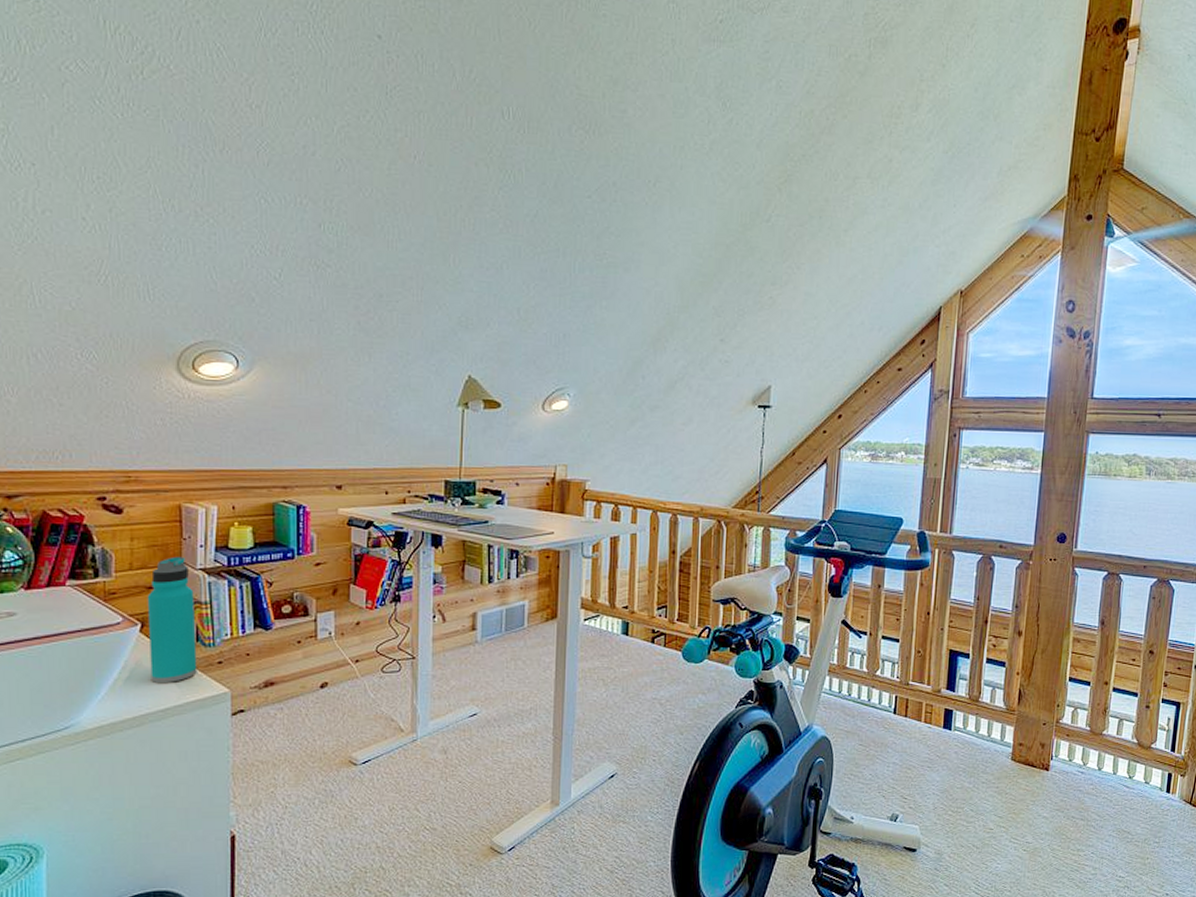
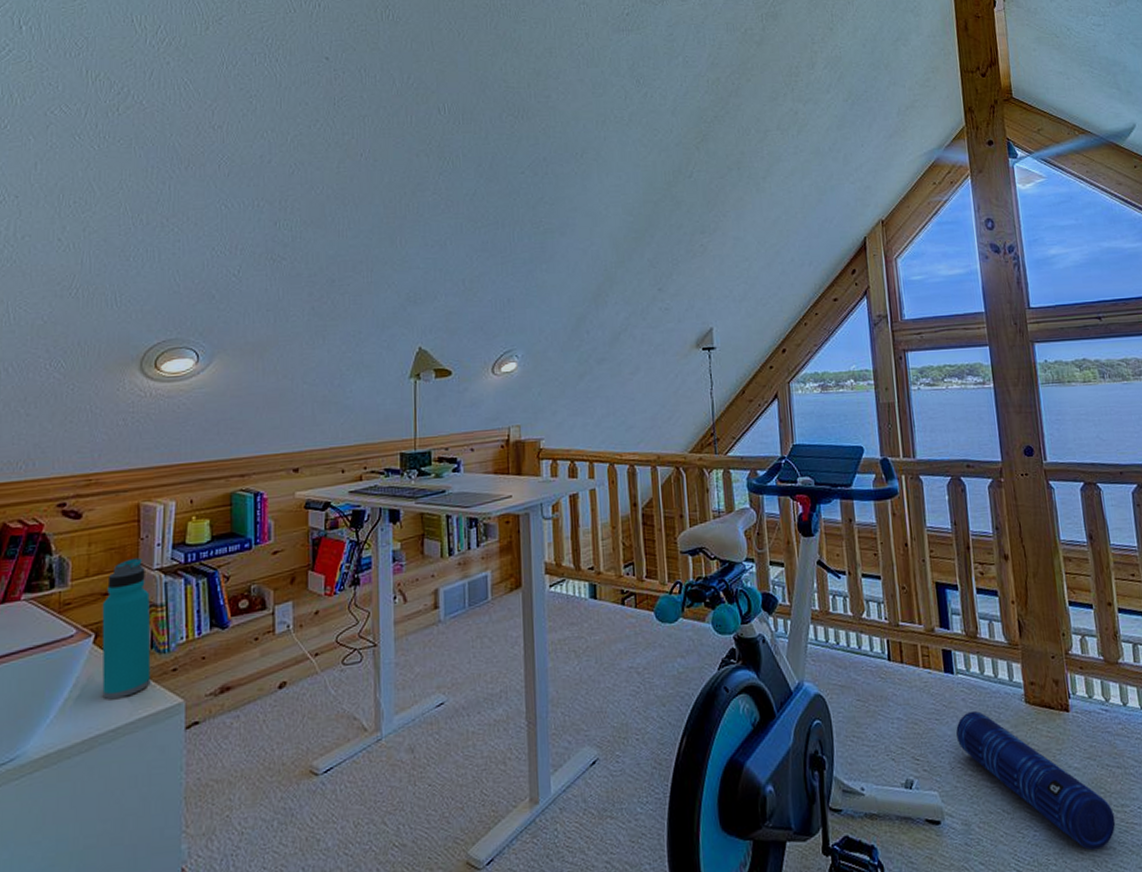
foam roller: none [944,762,1070,883] -> present [956,710,1116,851]

